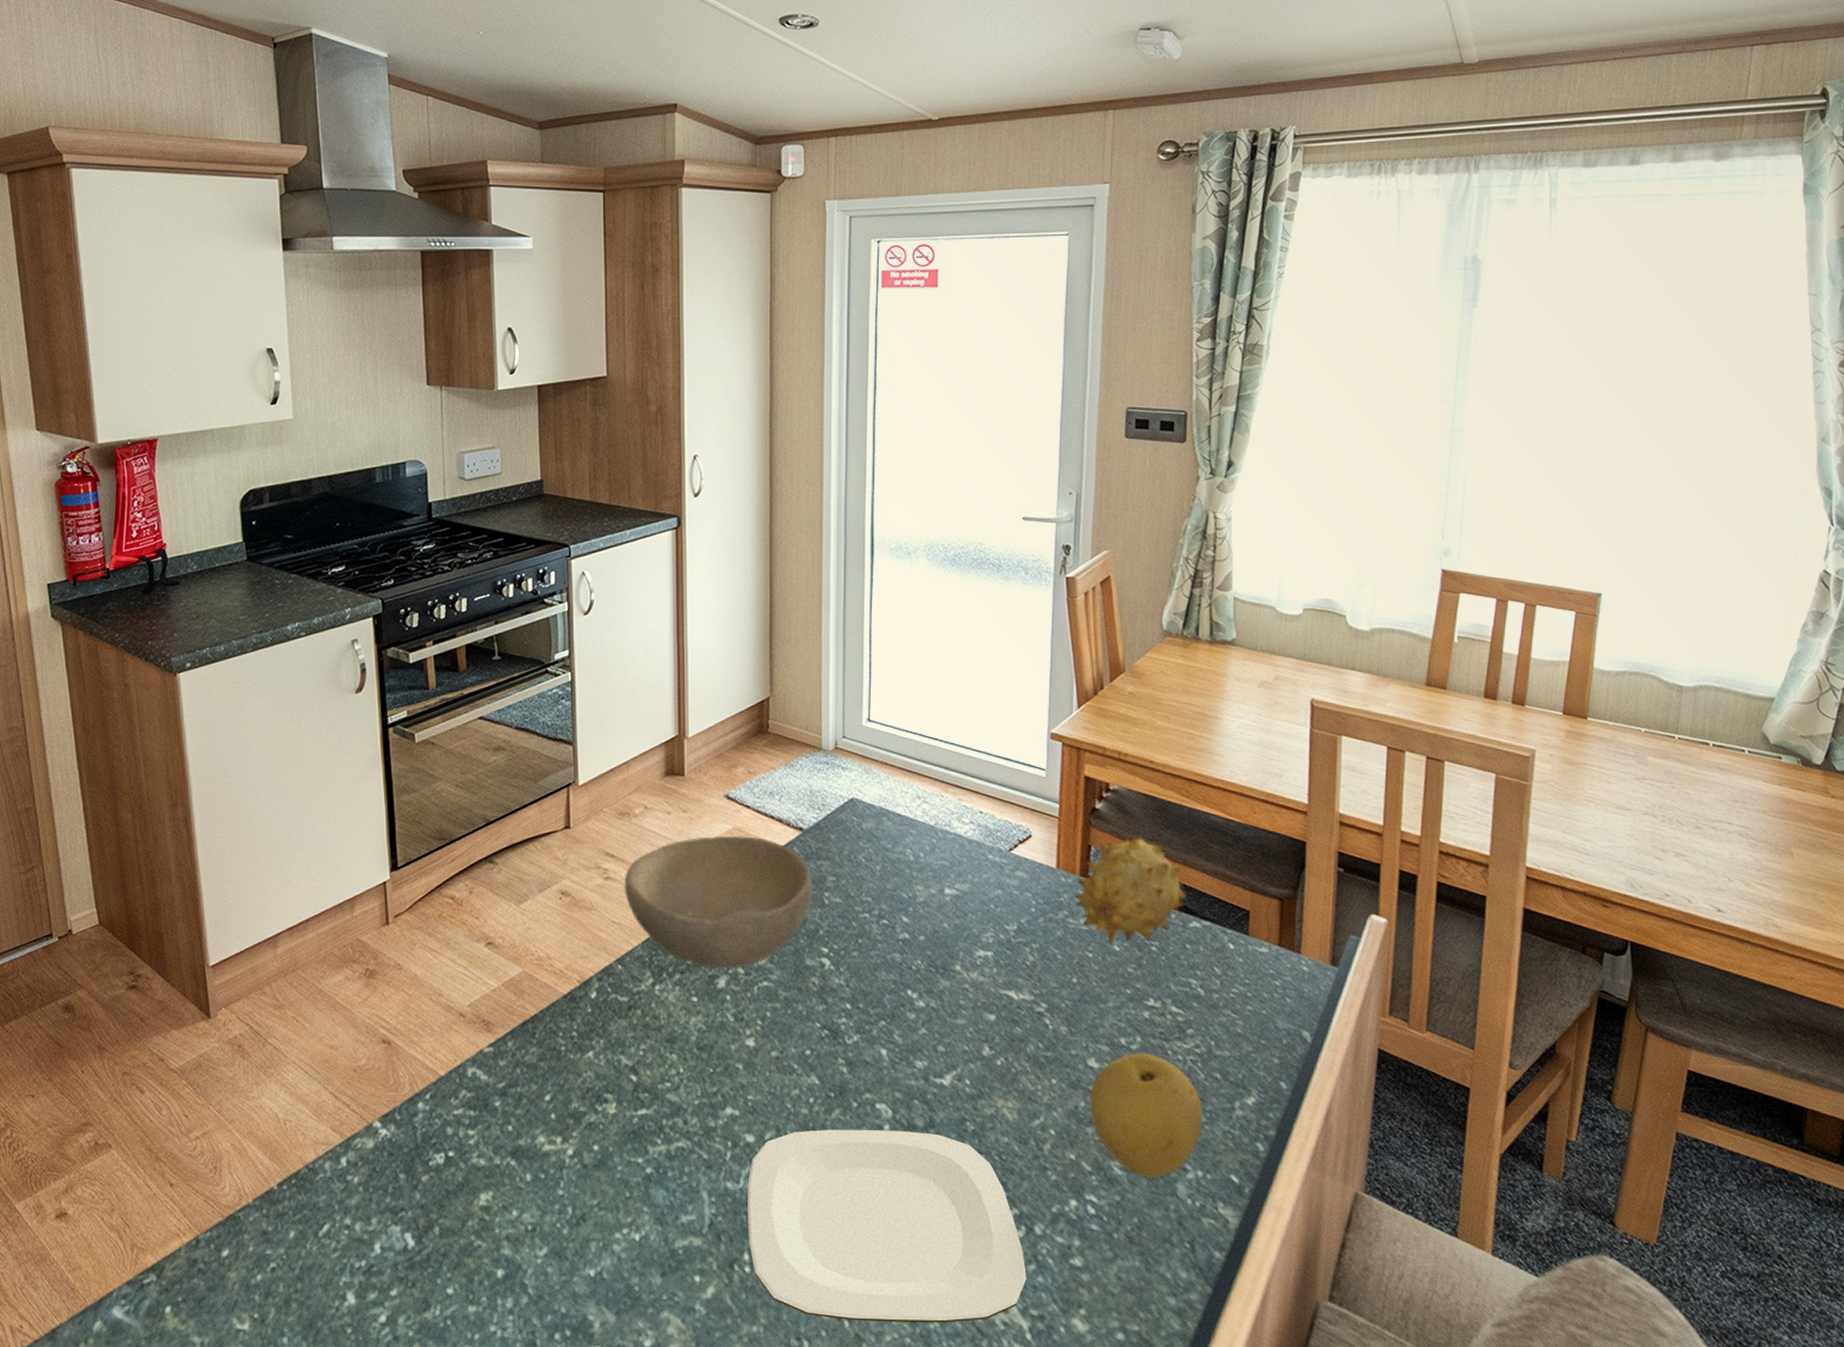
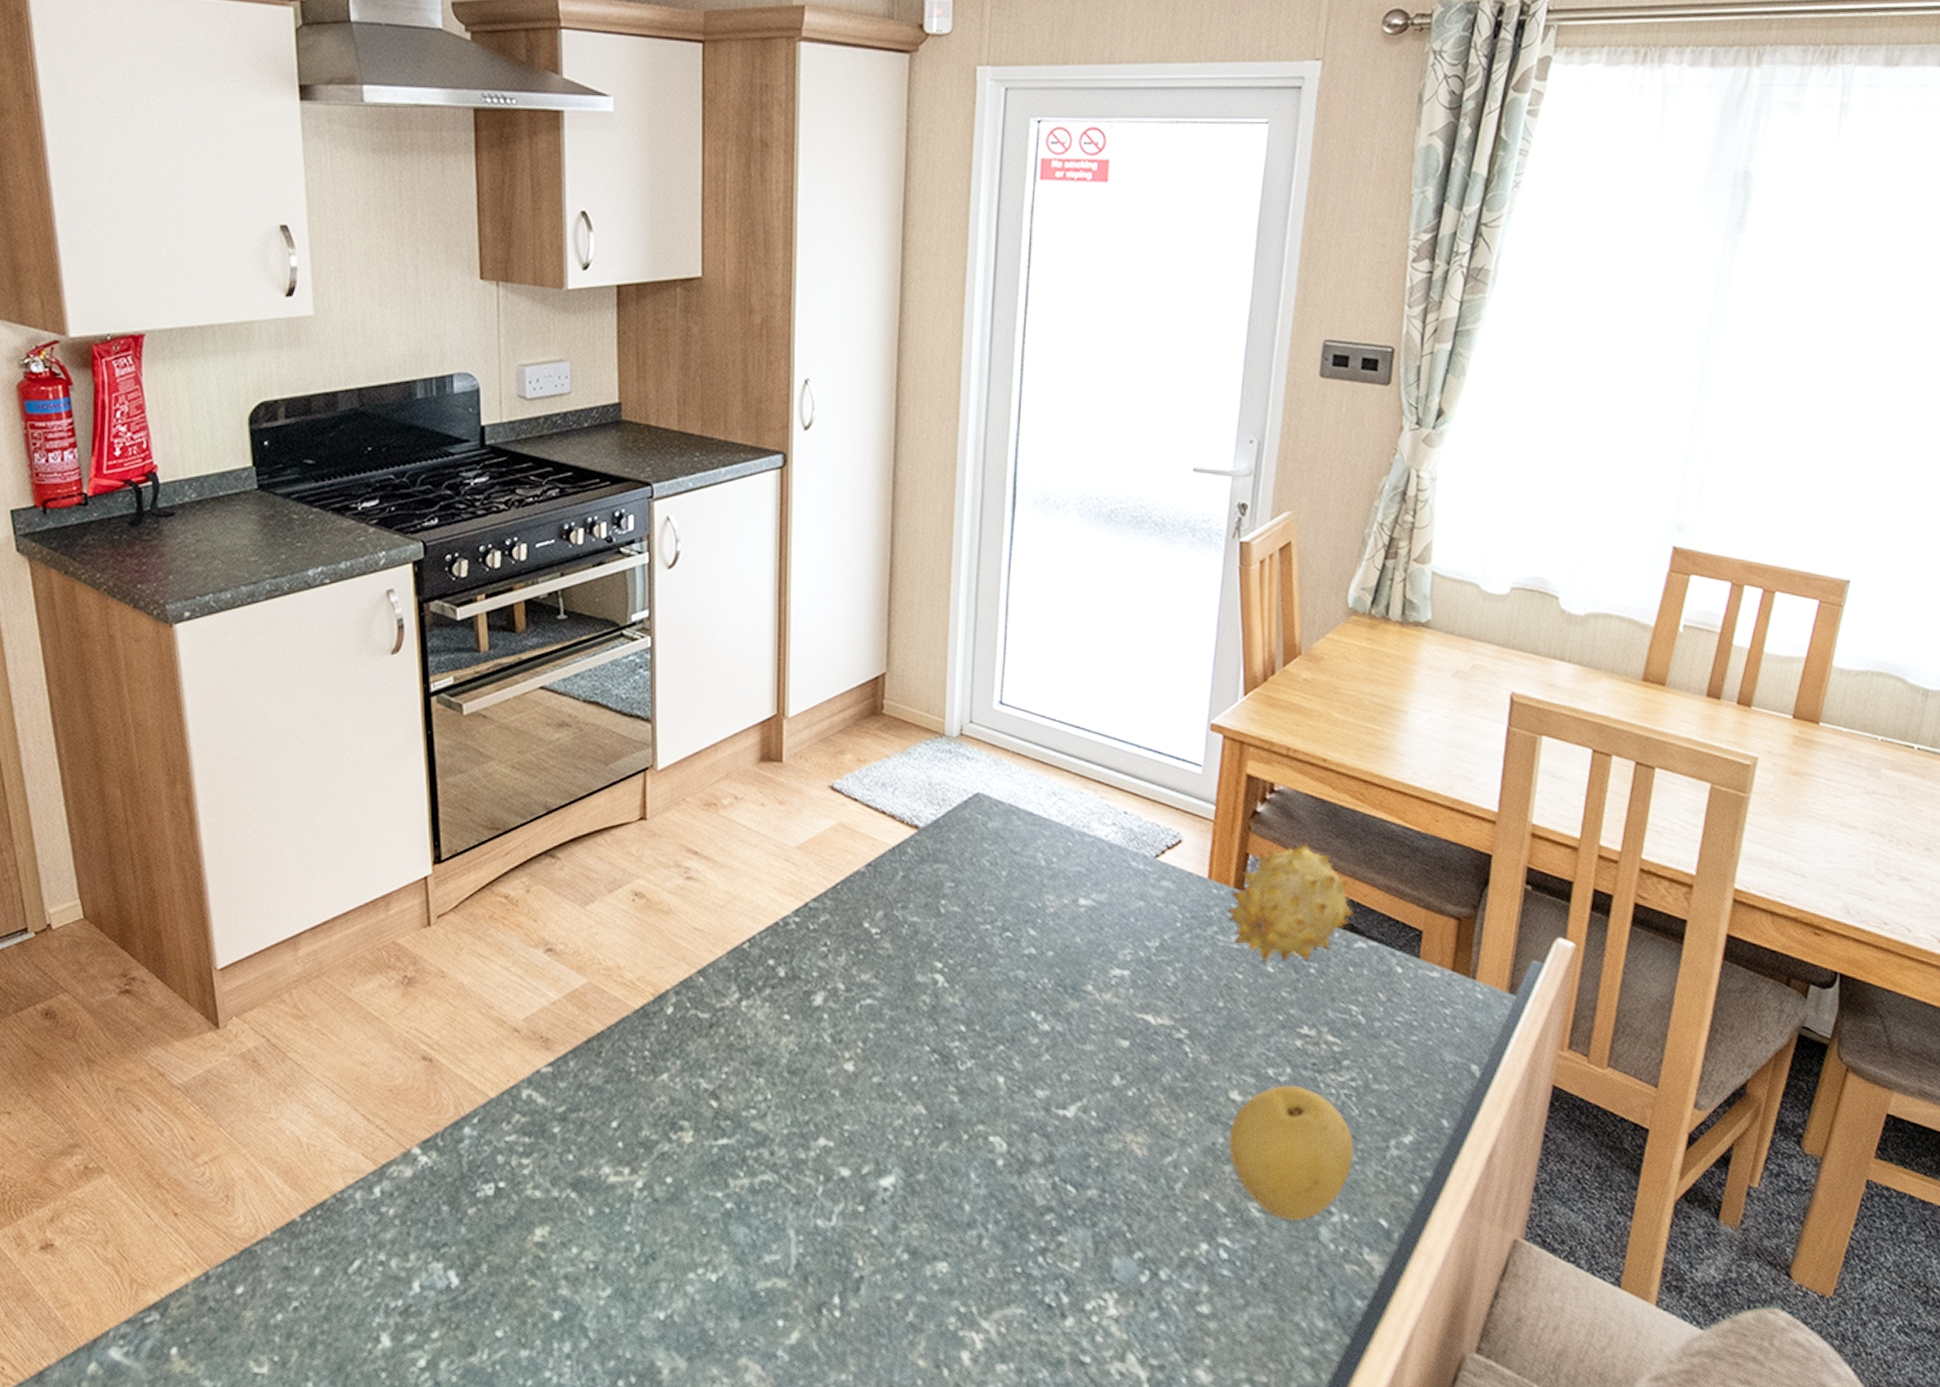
bowl: present [624,835,813,969] -> none [708,832,928,984]
plate: present [748,1129,1027,1323] -> none [839,1163,1148,1372]

